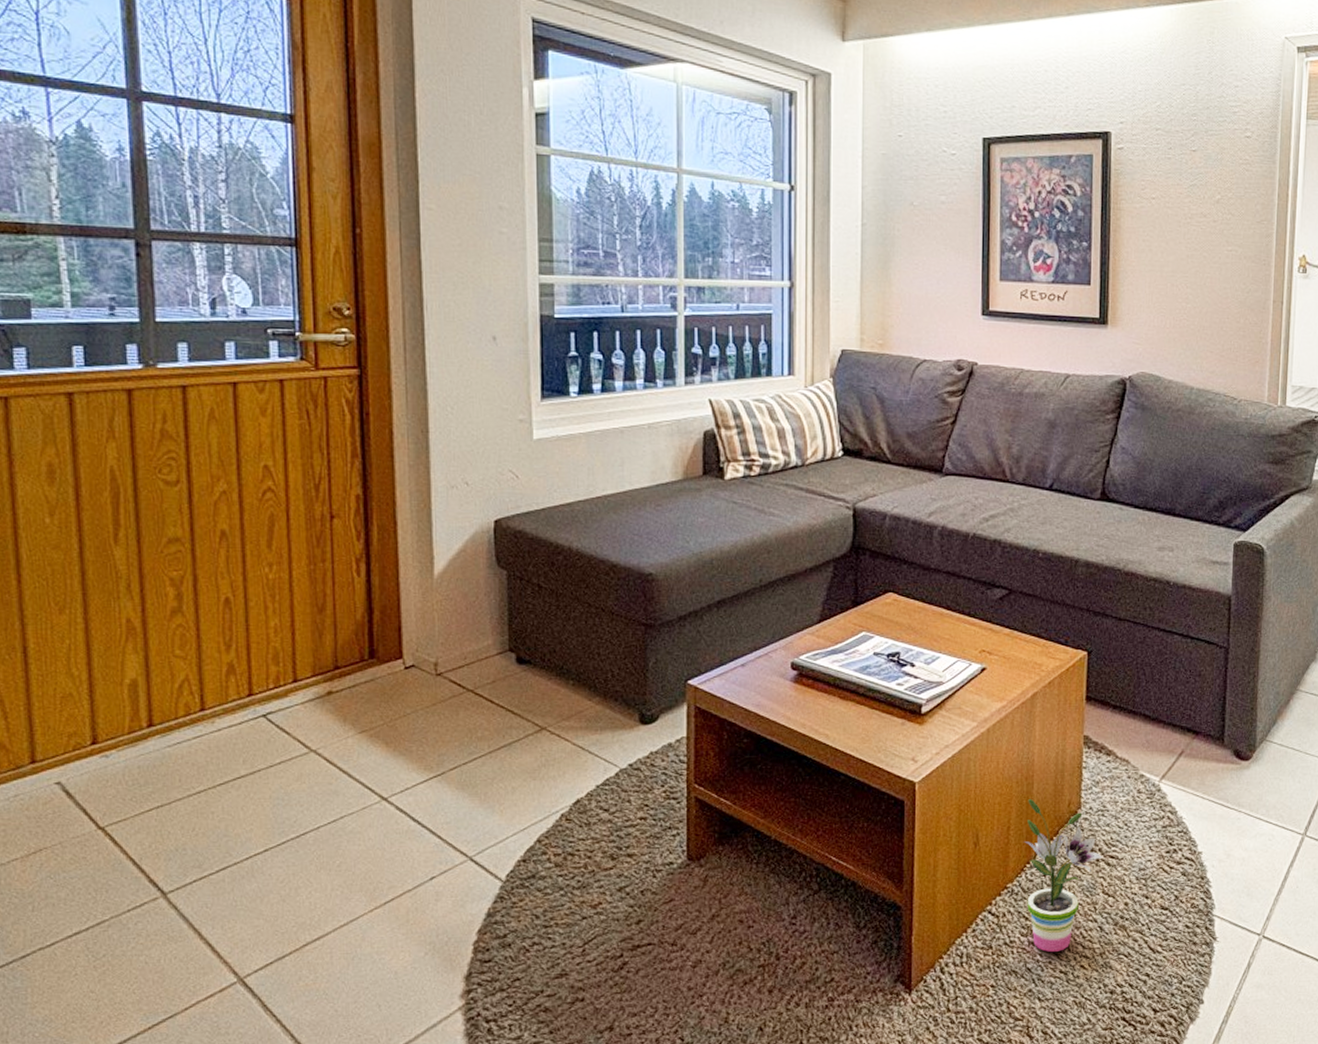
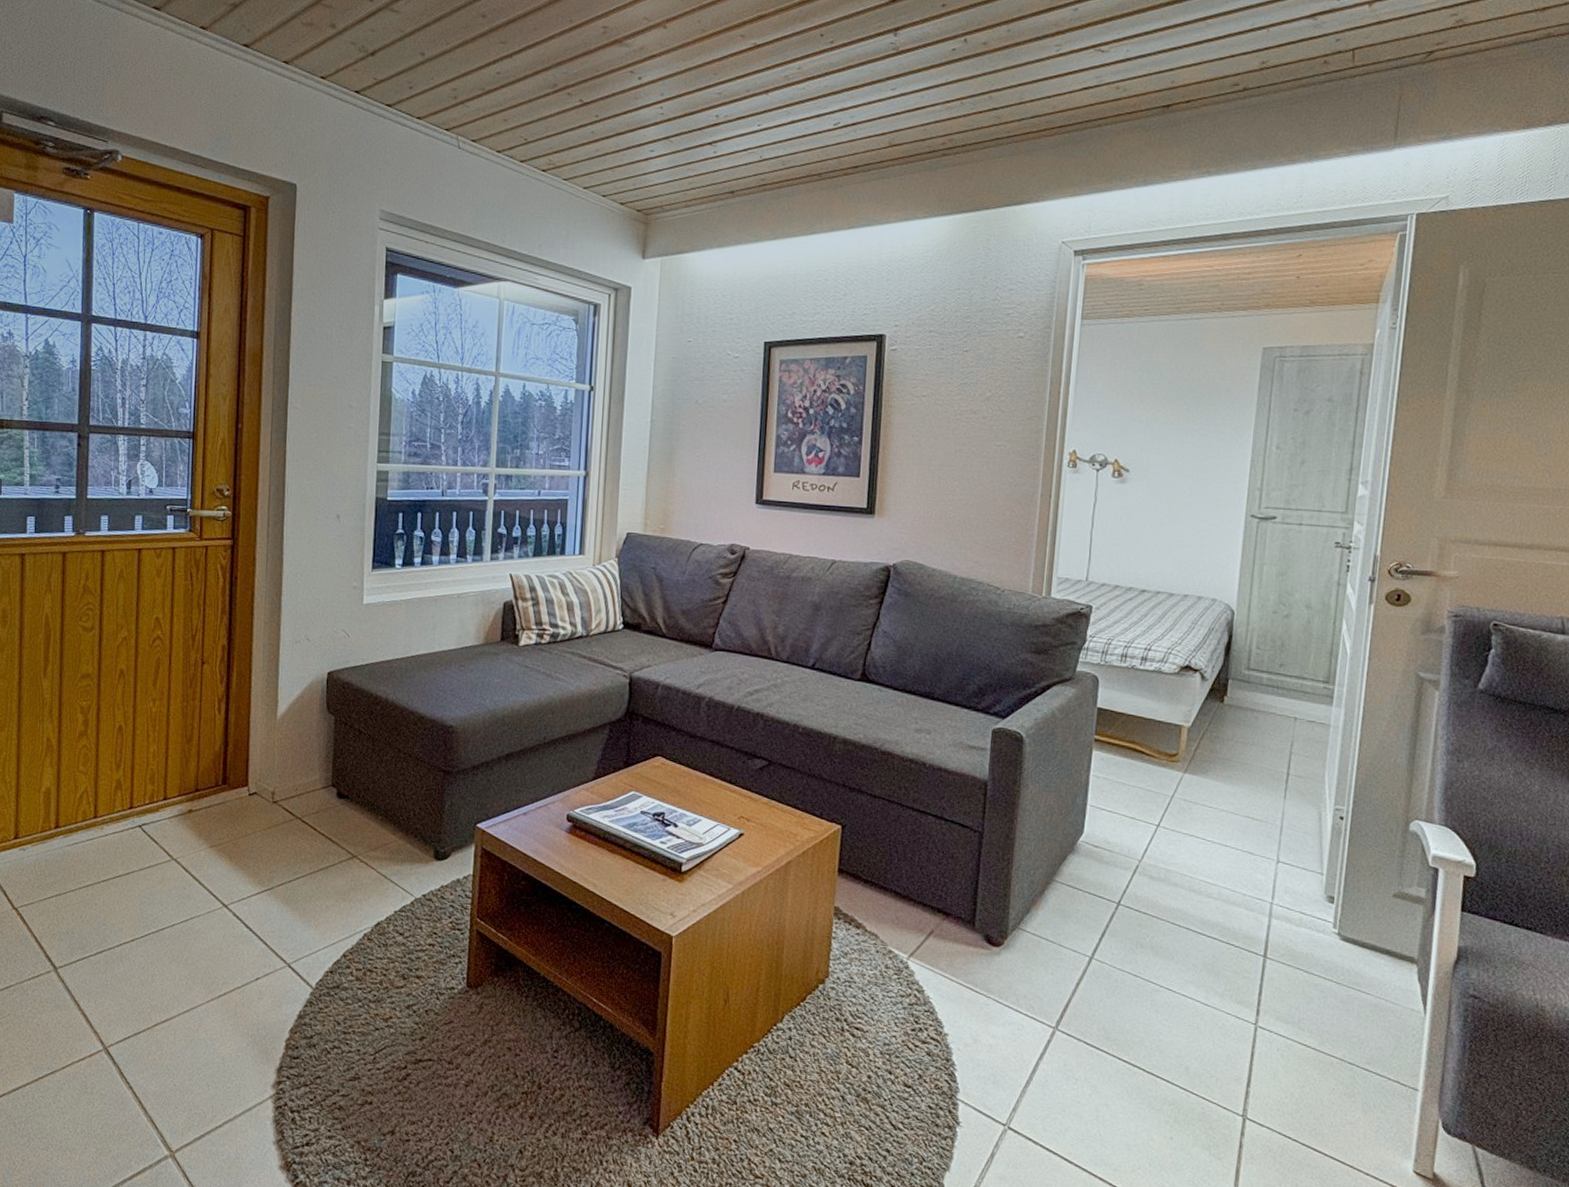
potted plant: present [1024,798,1102,952] -> none [771,962,847,1116]

